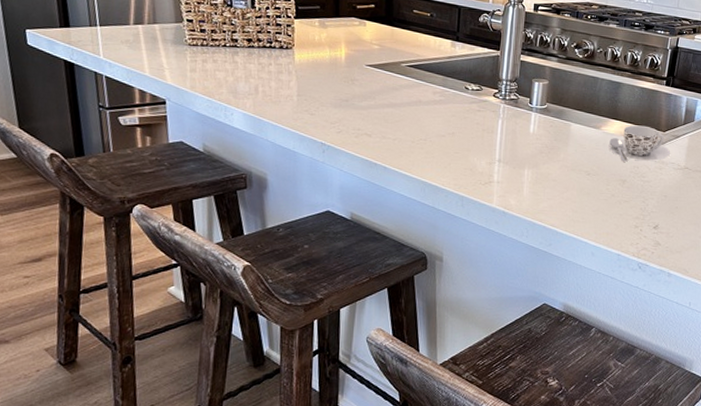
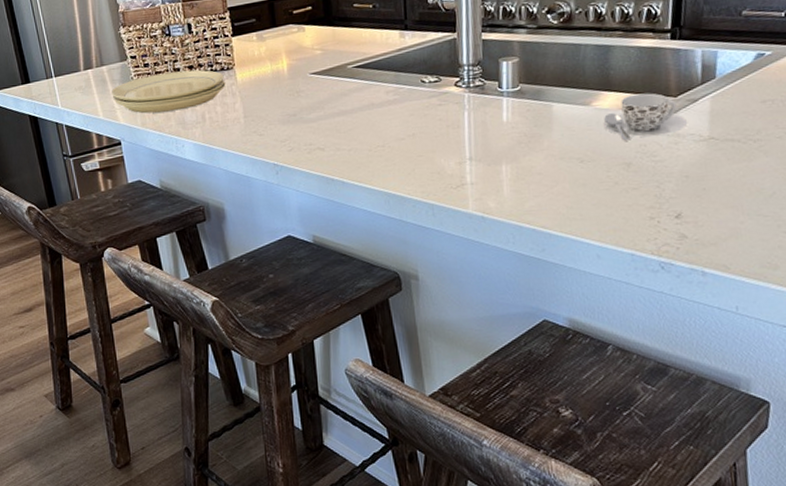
plate: none [160,41,283,80] -> present [110,70,226,114]

